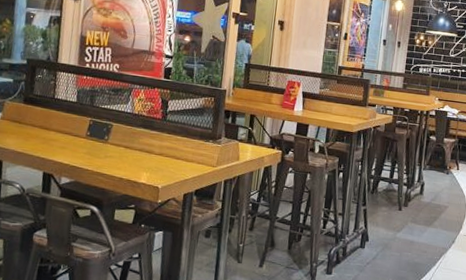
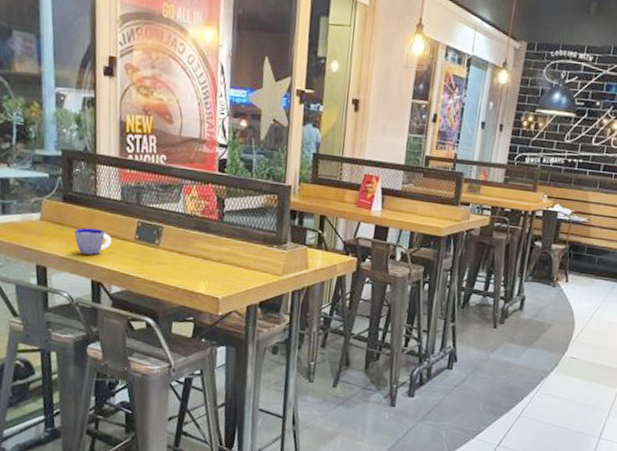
cup: none [31,126,65,150] -> present [74,228,111,255]

